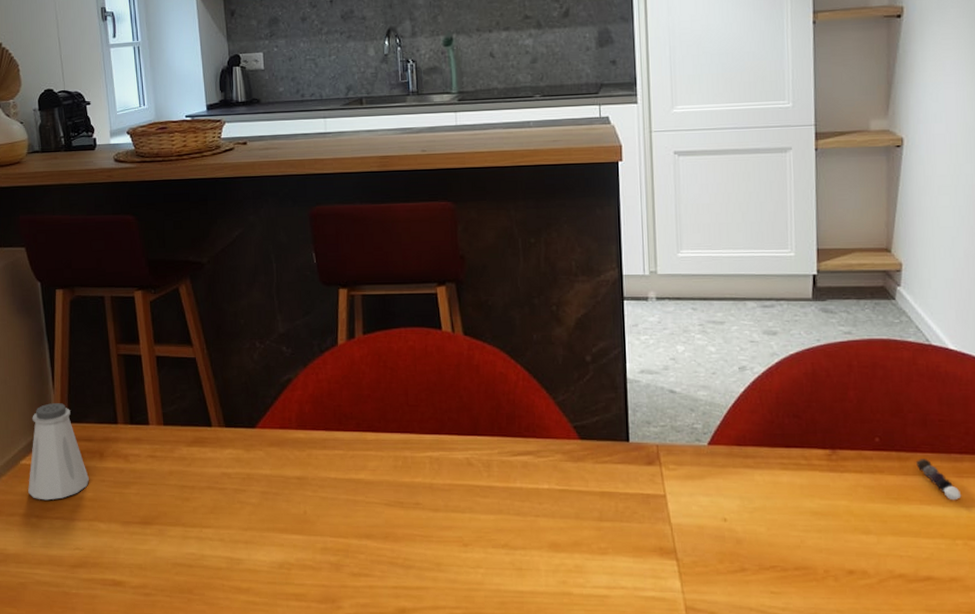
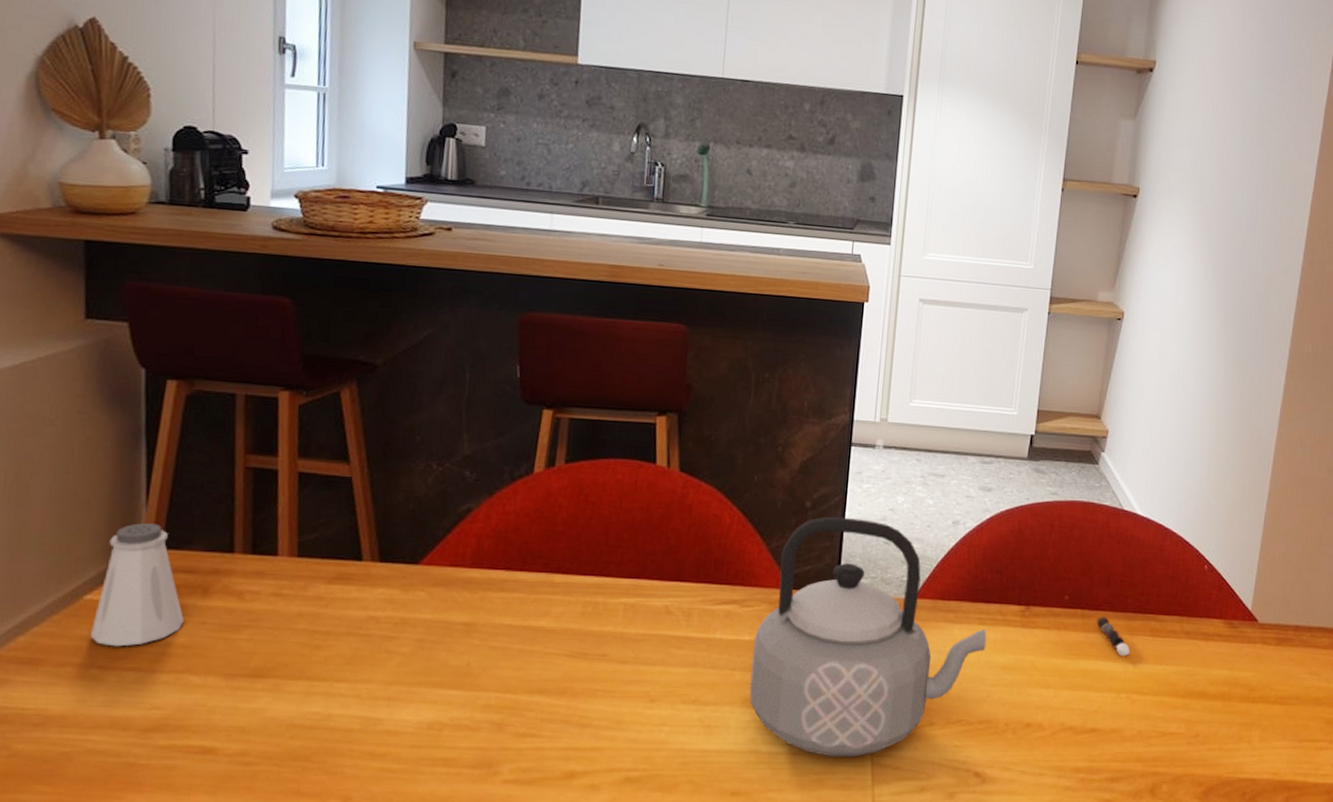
teapot: none [552,368,793,601] -> present [749,516,987,757]

